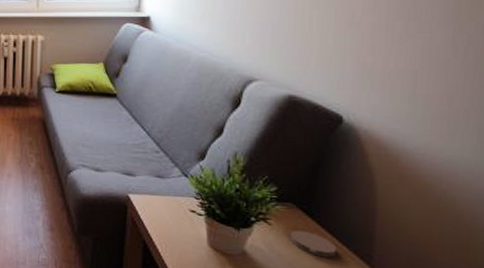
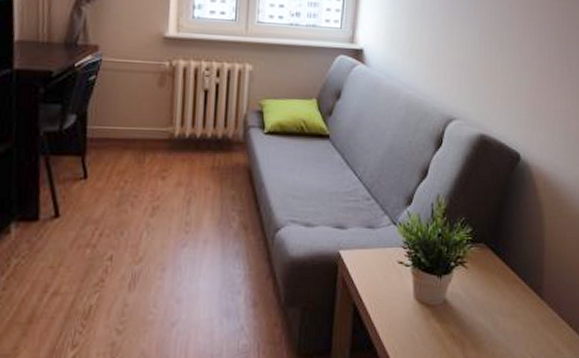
coaster: present [289,230,337,257] -> none [482,270,517,294]

